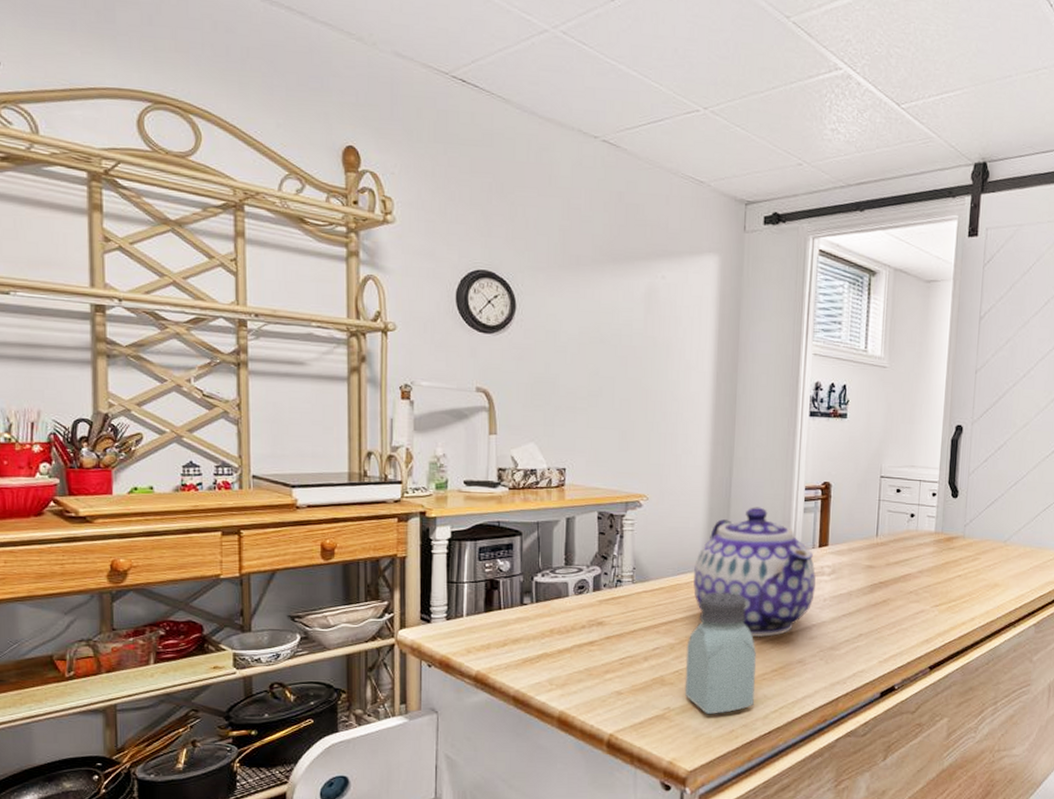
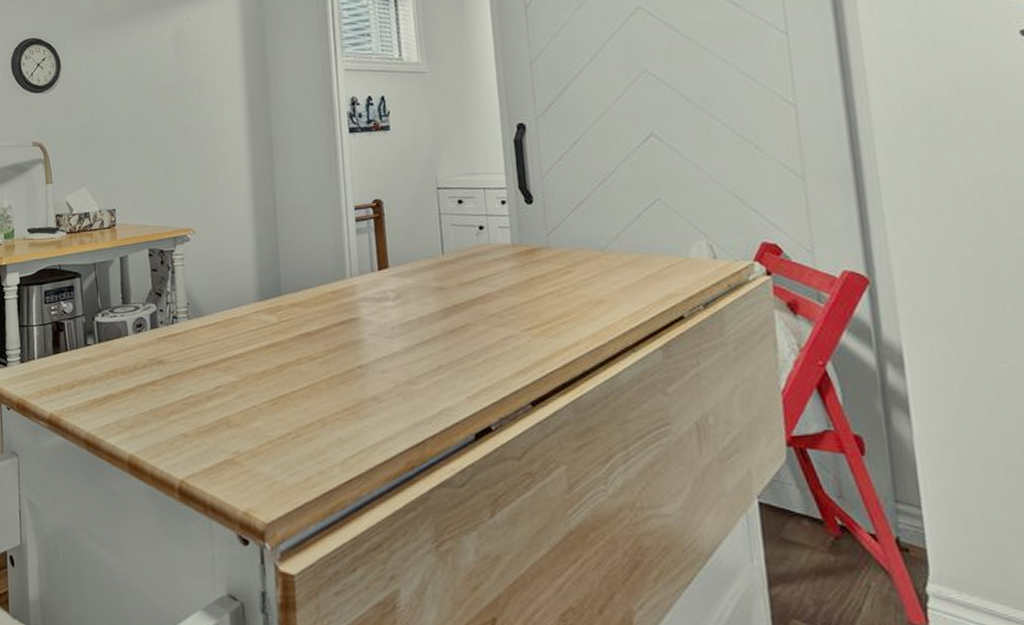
saltshaker: present [684,591,756,715] -> none [249,324,328,460]
teapot: present [693,507,816,638] -> none [247,232,382,373]

